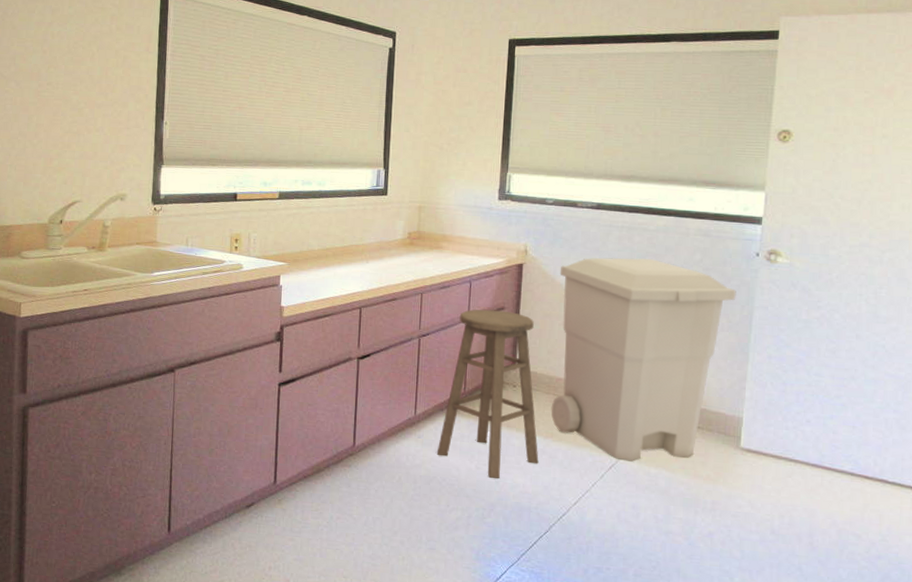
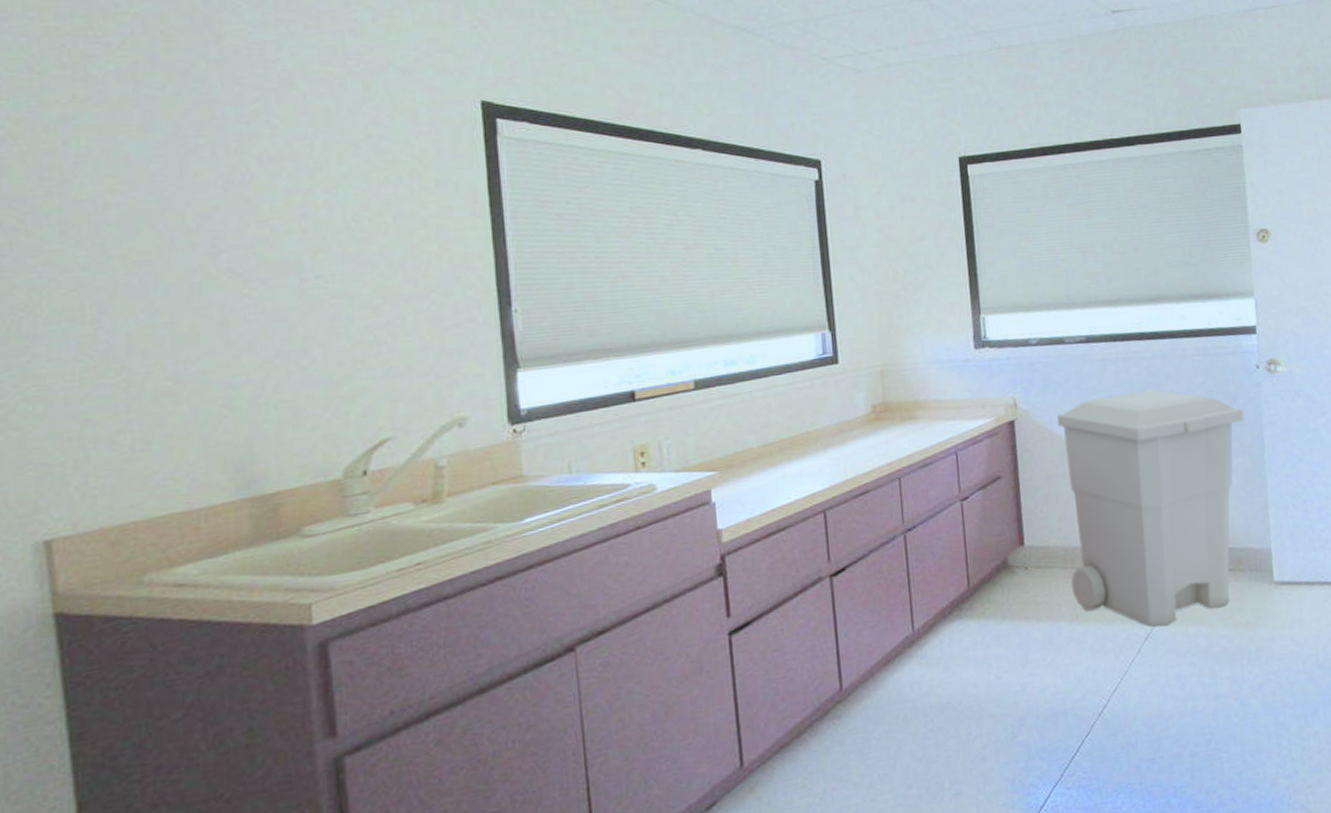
bar stool: present [437,309,539,478] -> none [946,480,1067,686]

